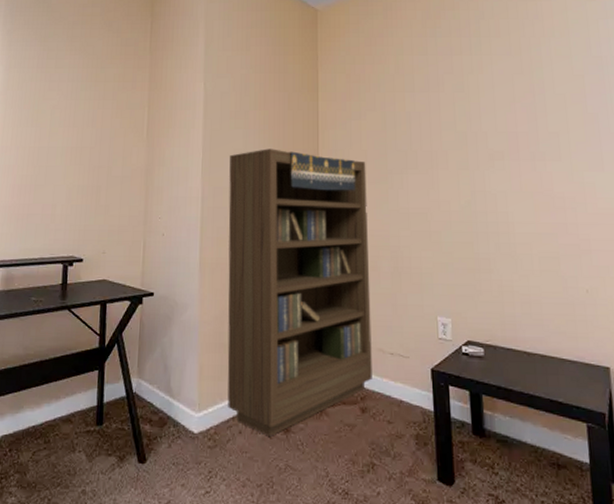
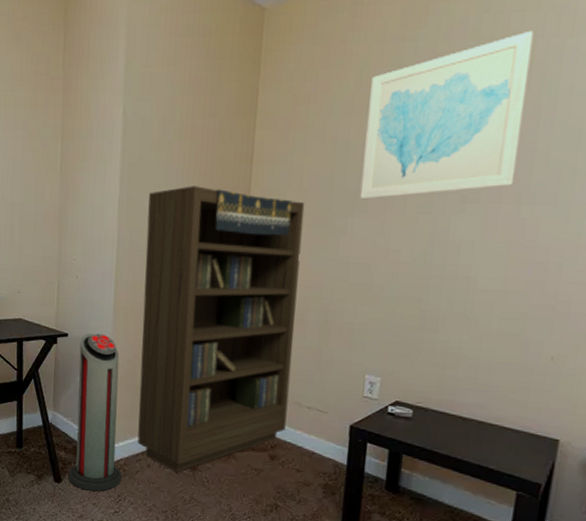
air purifier: none [154,291,212,470] -> present [68,333,121,492]
wall art: none [406,32,527,159] -> present [360,30,534,200]

